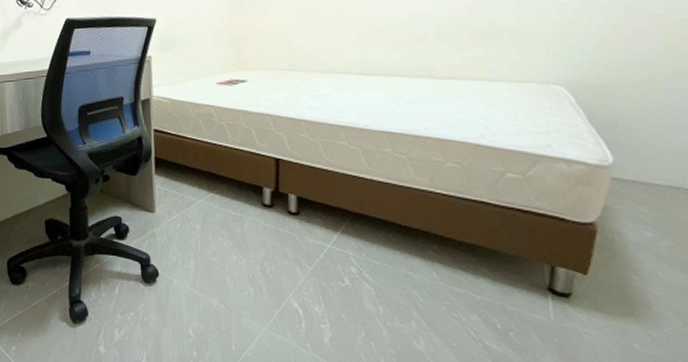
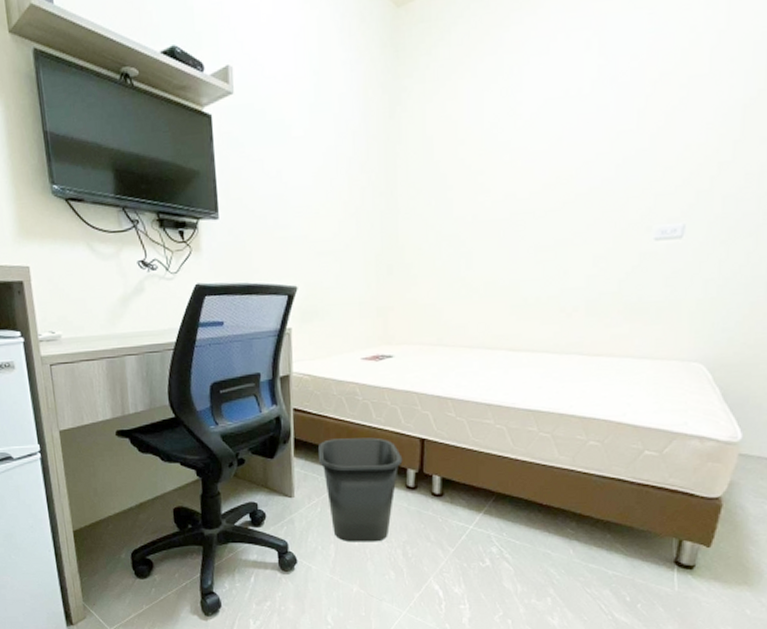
waste bin: none [178,157,259,258] -> present [318,437,403,542]

